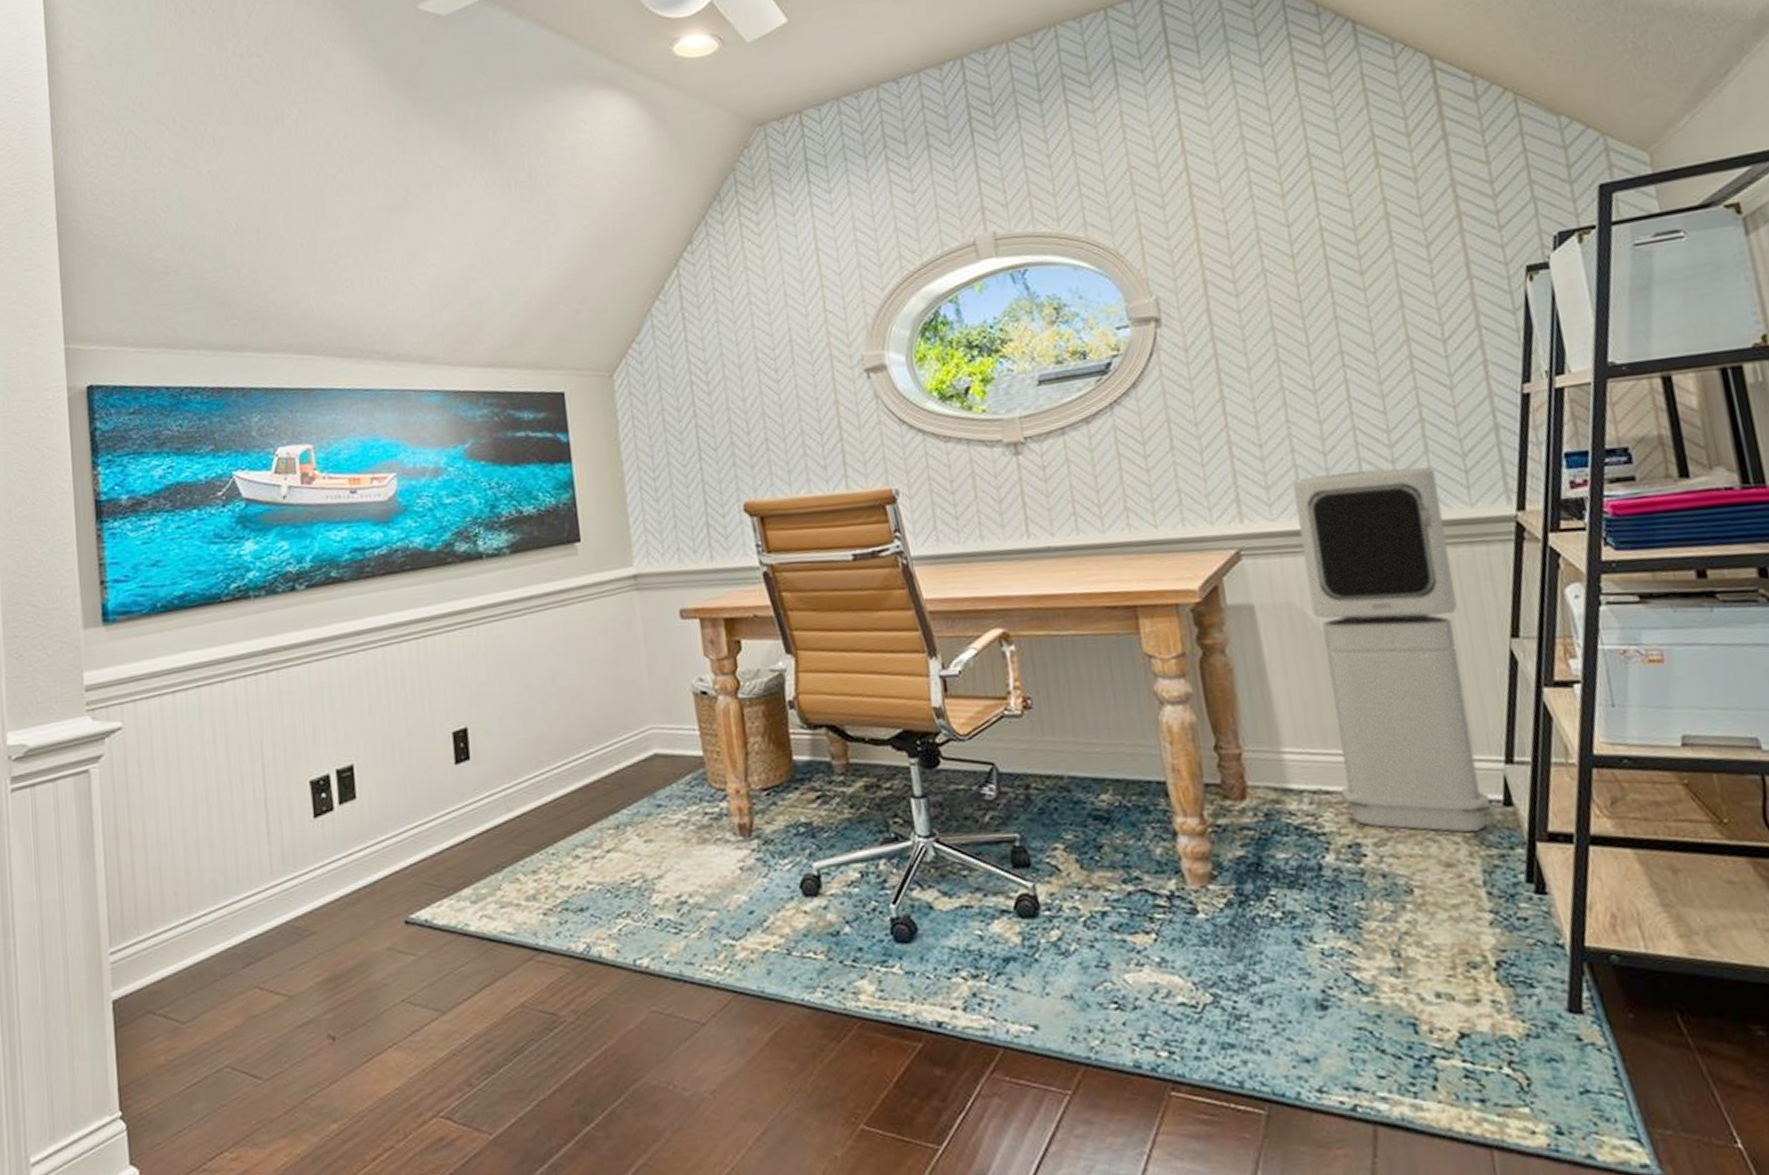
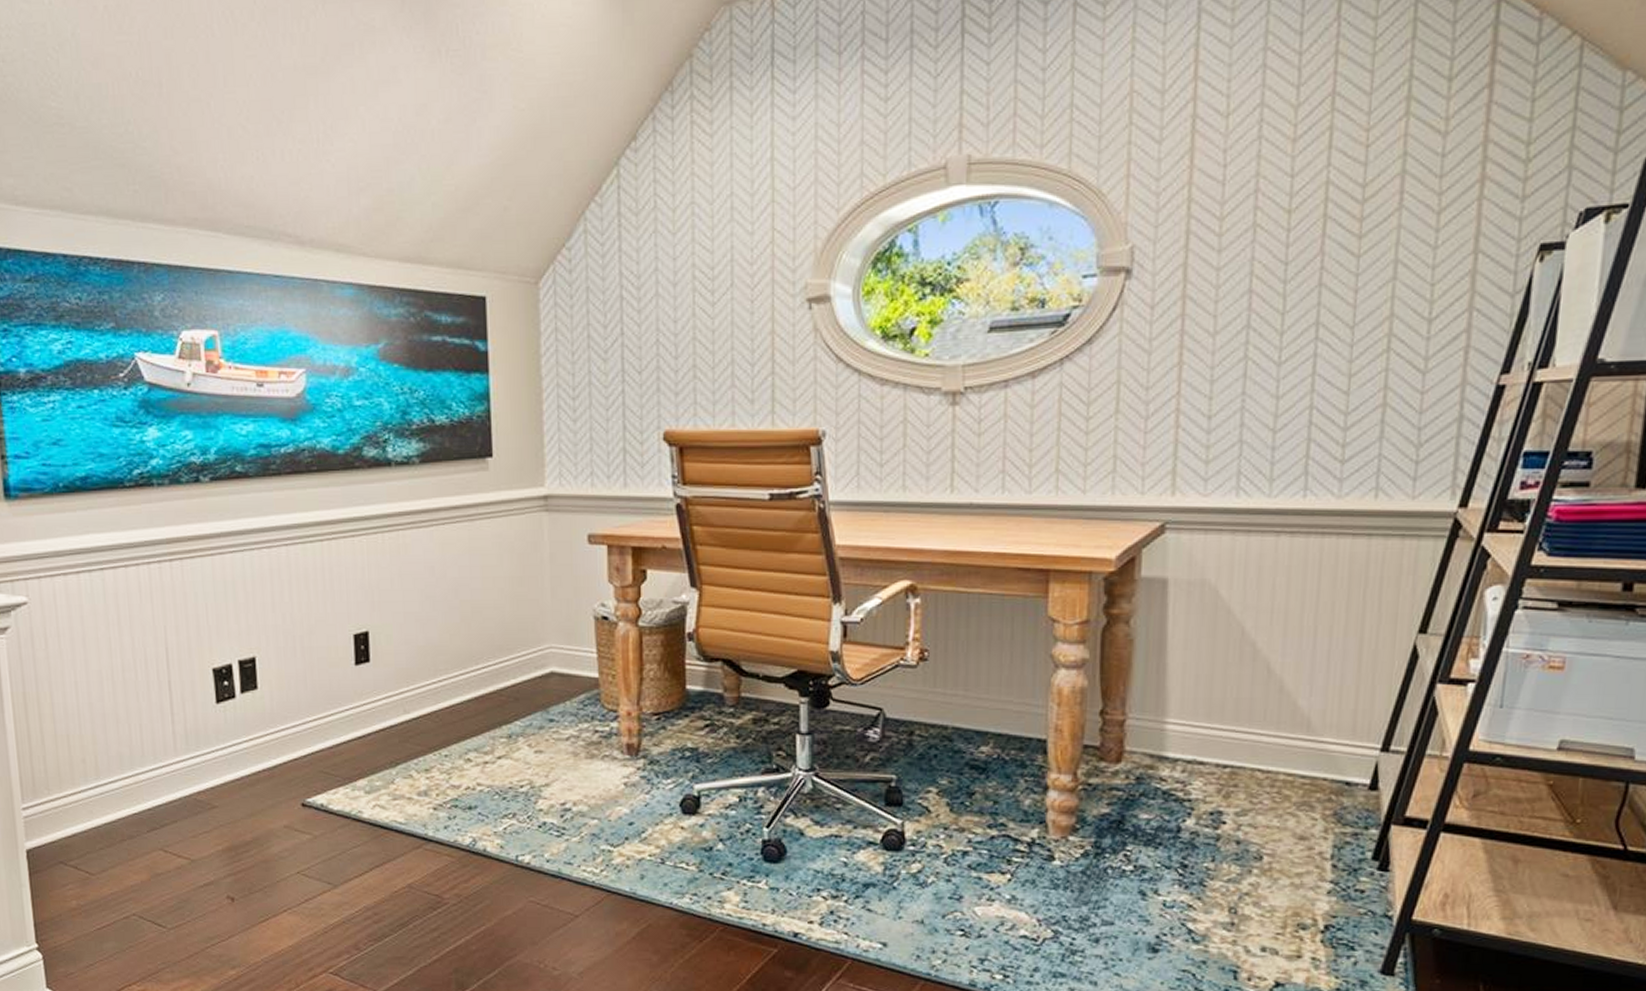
air purifier: present [1293,467,1490,832] -> none [1214,451,1385,810]

